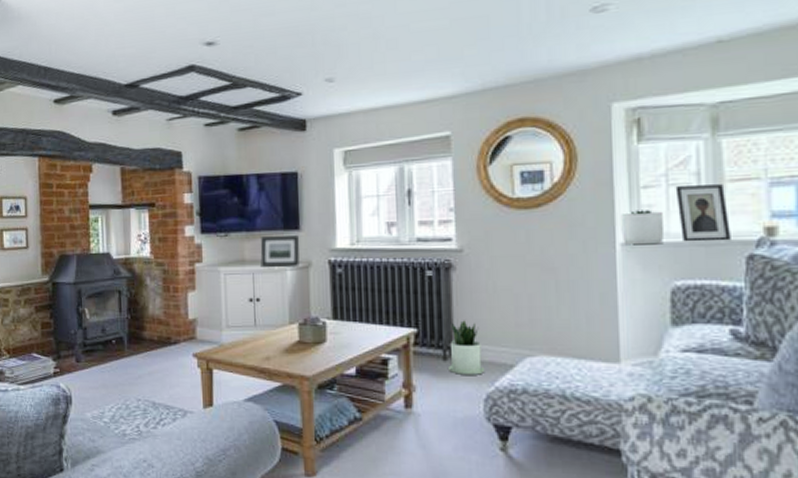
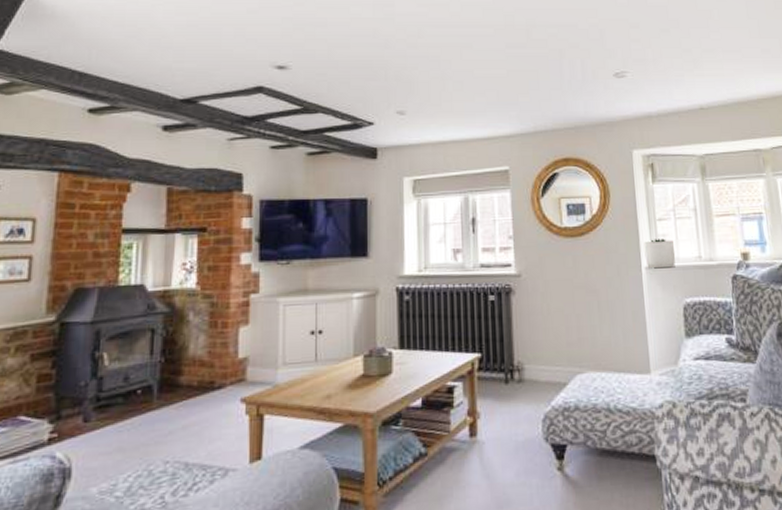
picture frame: present [260,235,299,268] -> none [325,263,366,297]
planter: present [447,320,485,375] -> none [509,342,543,397]
picture frame: present [675,184,731,242] -> none [680,219,721,266]

